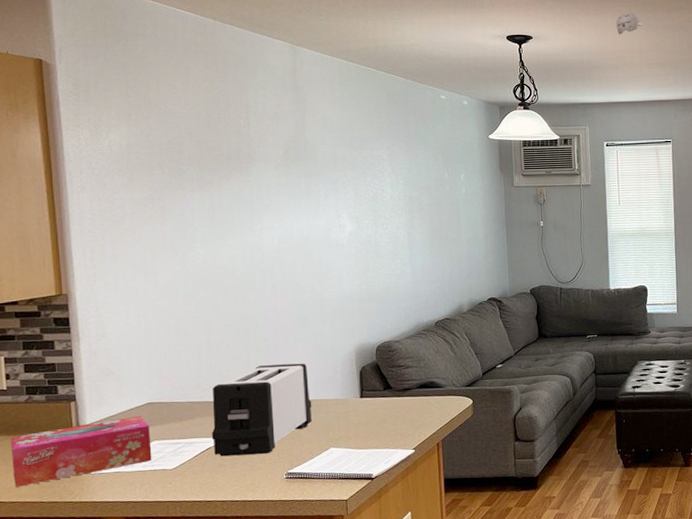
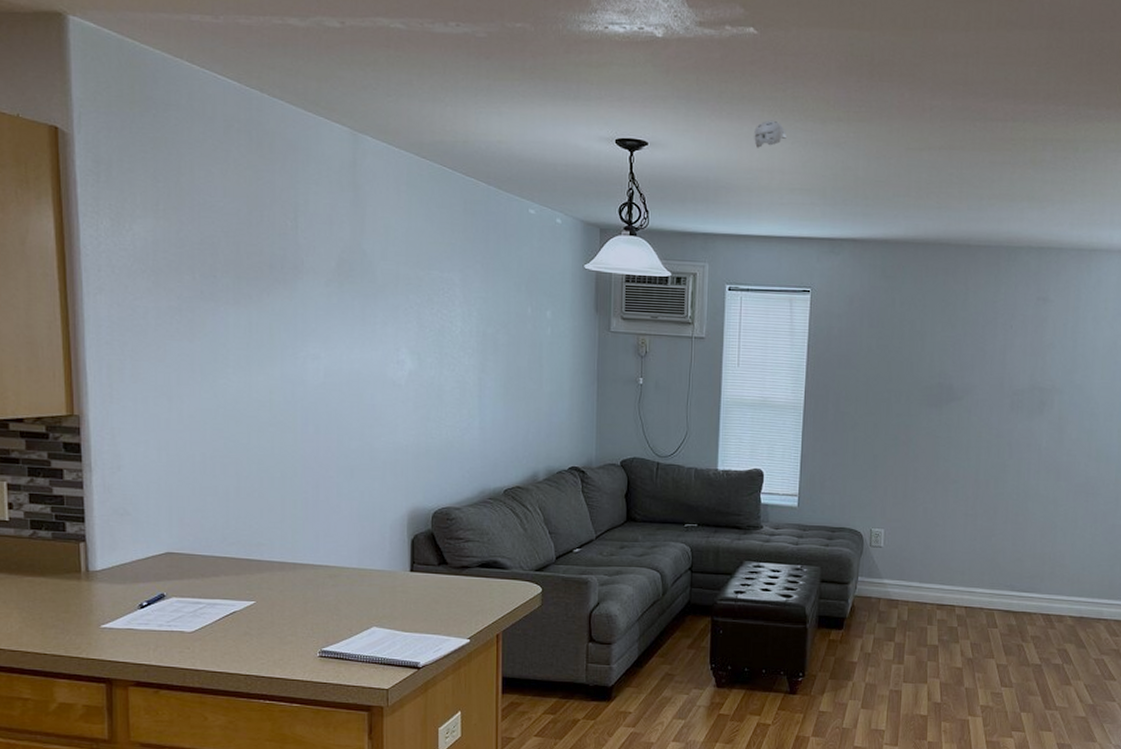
tissue box: present [10,416,152,487] -> none [12,566,169,634]
toaster: present [211,363,312,457] -> none [237,522,354,627]

